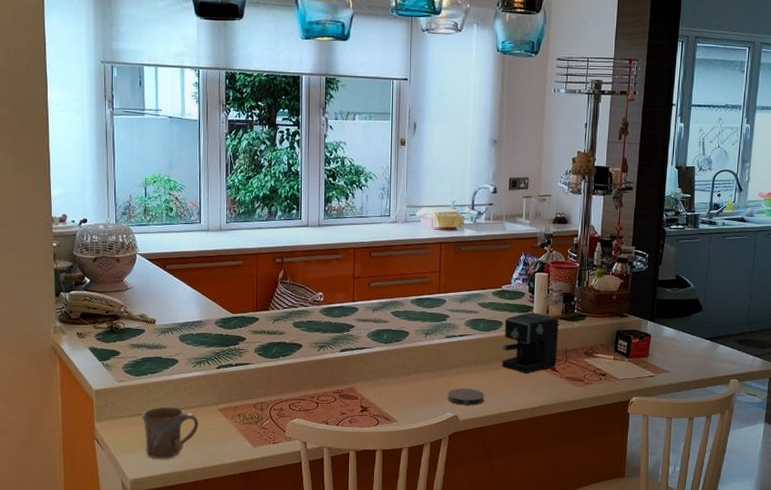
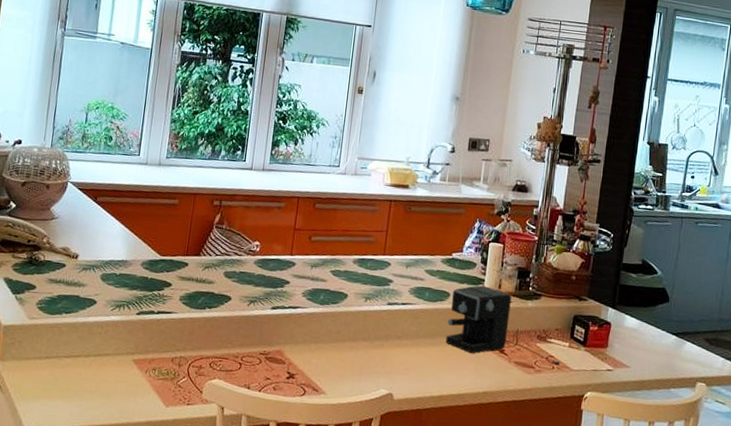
mug: present [142,407,199,459] -> none [48,351,110,411]
coaster: present [447,388,484,406] -> none [383,362,424,384]

